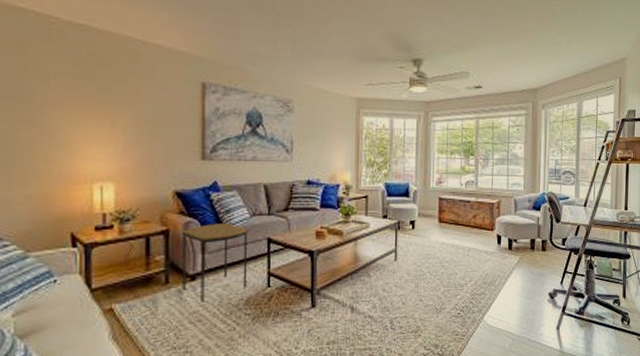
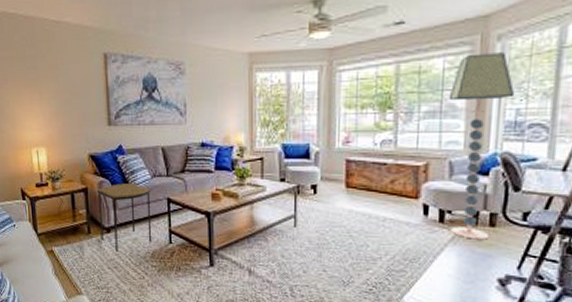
floor lamp: none [513,116,554,262] -> present [448,52,515,240]

